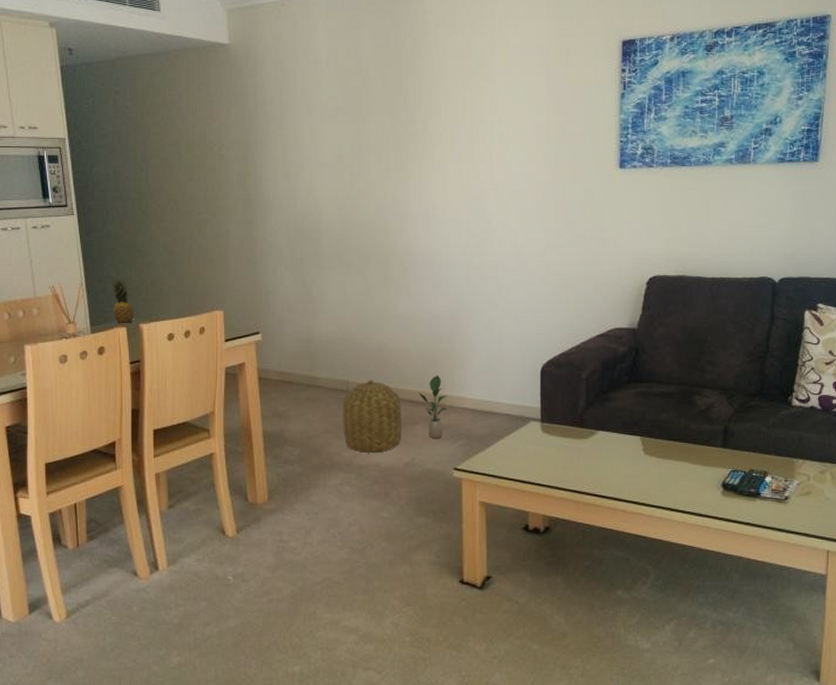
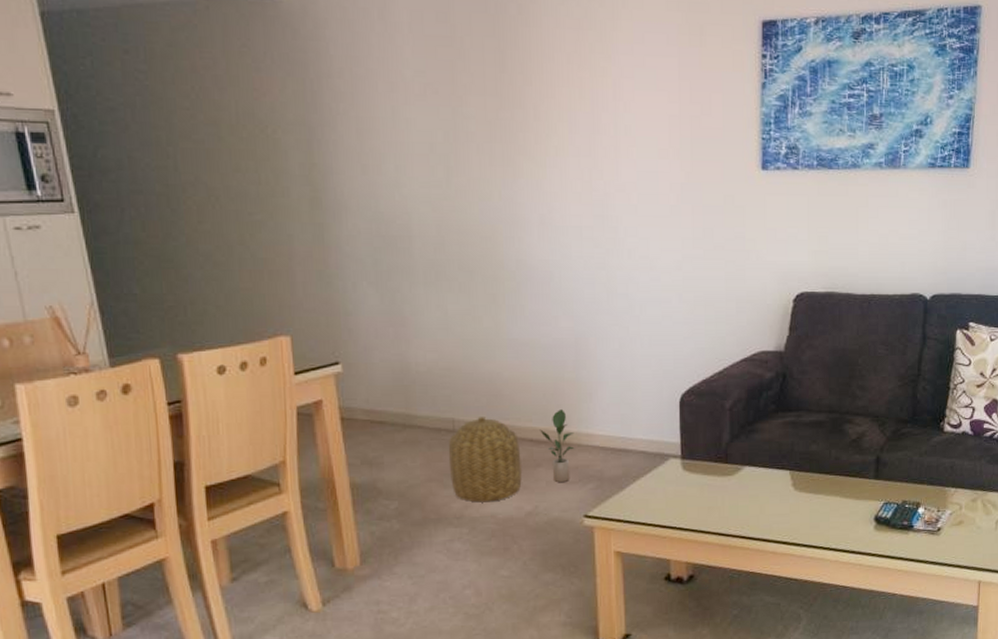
fruit: present [111,277,135,323] -> none [134,295,170,353]

